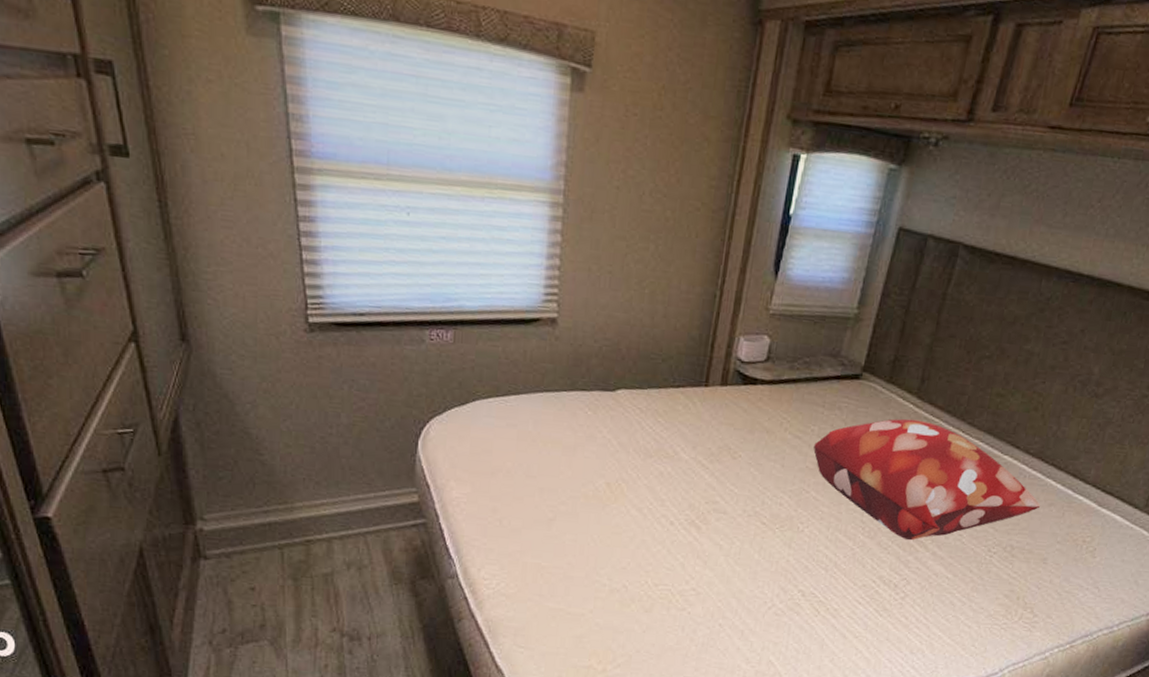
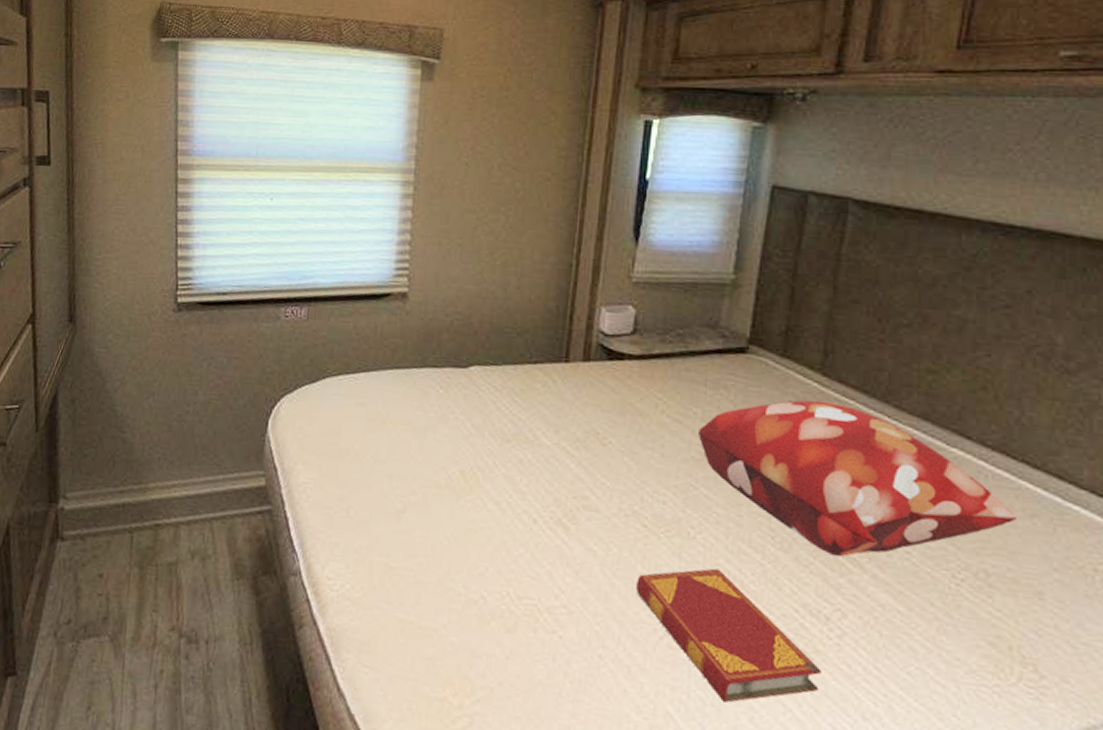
hardback book: none [753,553,887,650] -> present [636,568,822,703]

